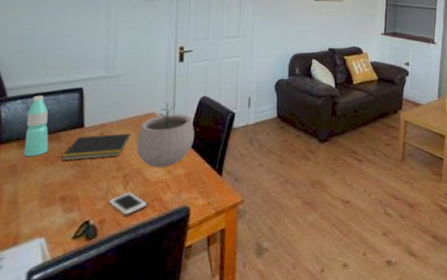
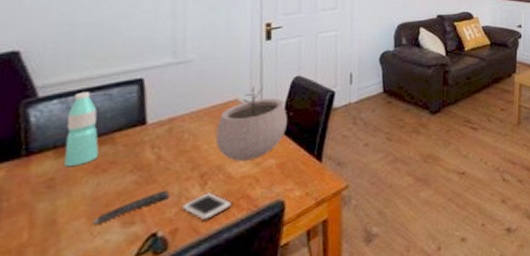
remote control: none [43,185,100,207] -> present [93,189,171,225]
notepad: present [61,133,131,161] -> none [117,126,209,166]

